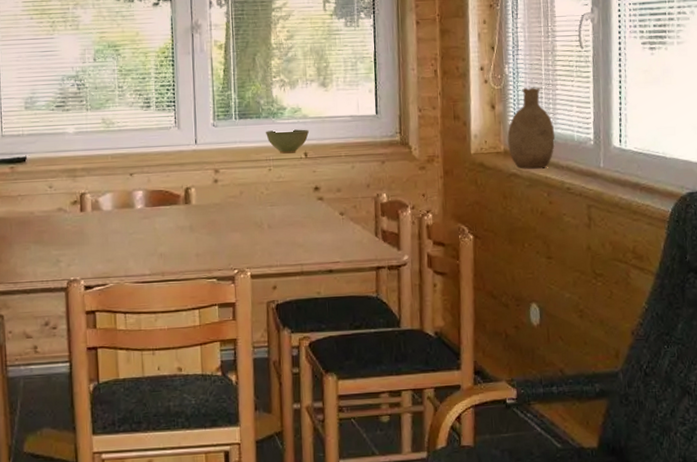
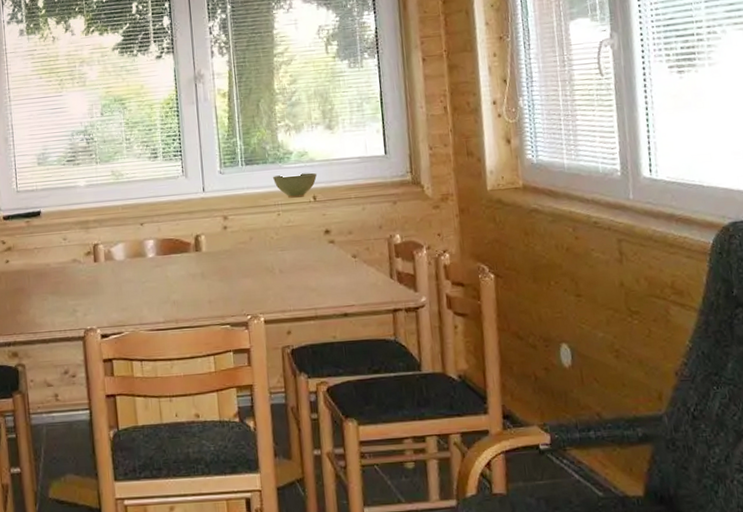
decorative vase: present [507,87,556,170] -> none [525,118,579,205]

